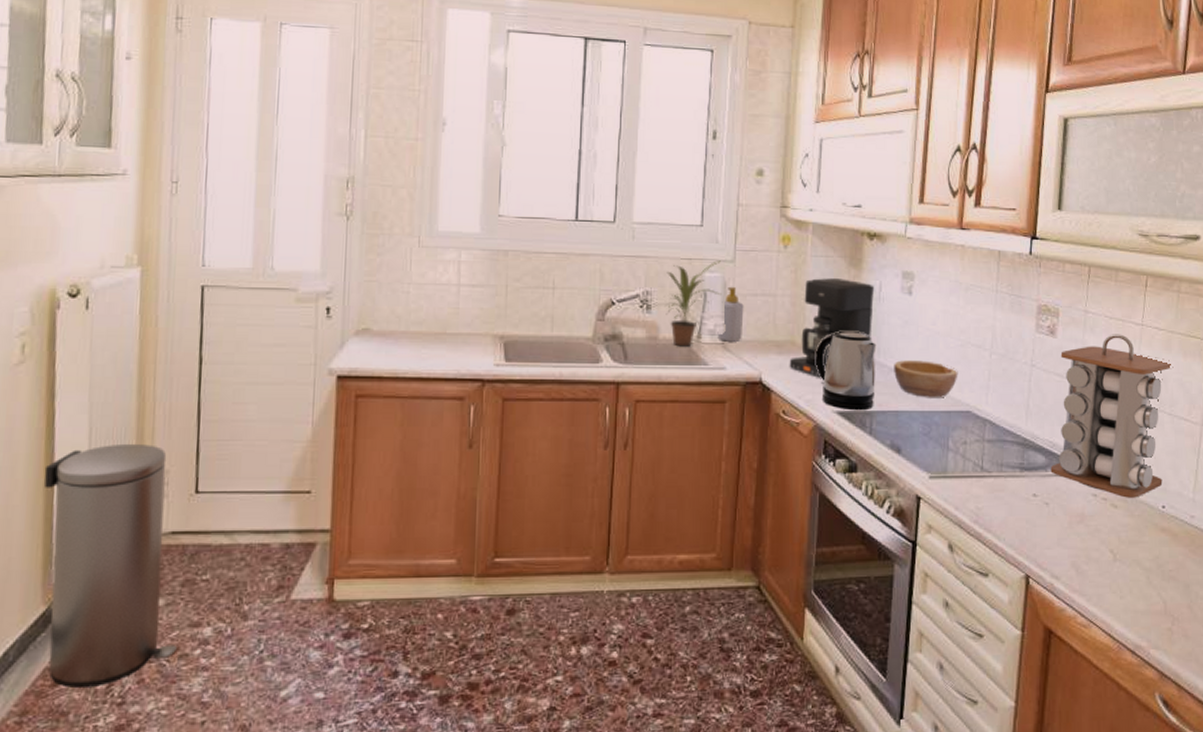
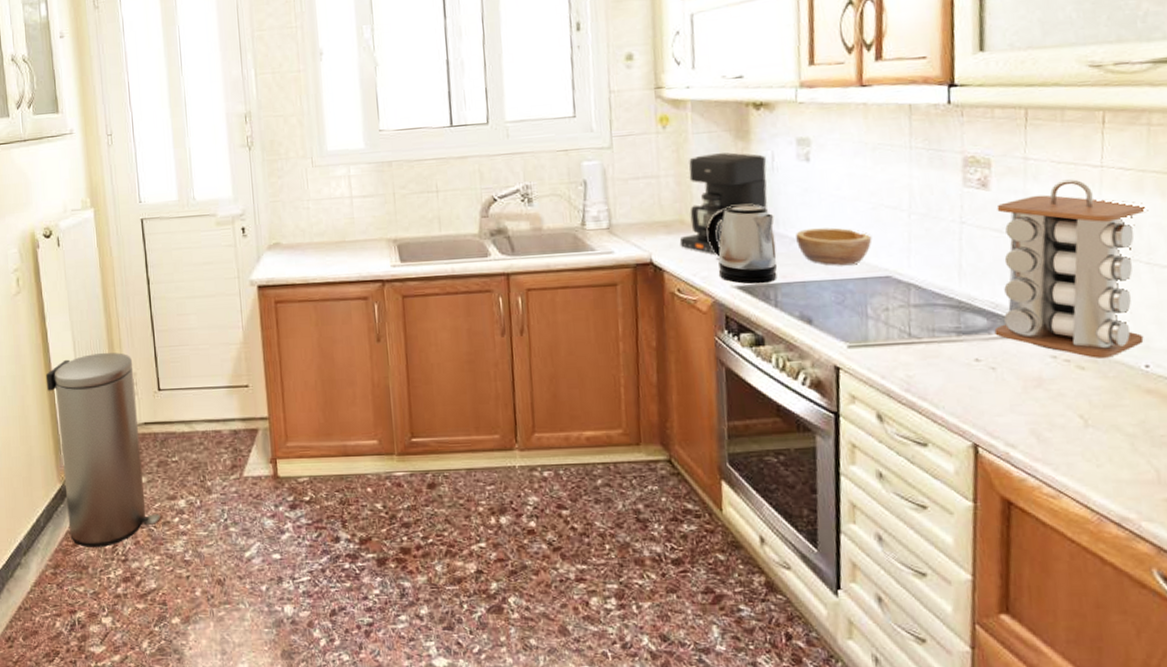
potted plant: present [666,260,722,347] -> none [544,148,602,235]
soap bottle: present [717,286,744,342] -> none [601,172,628,226]

